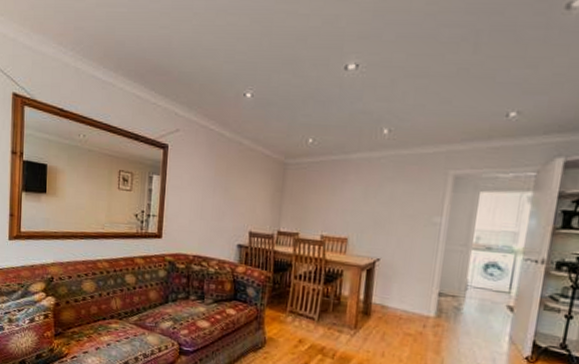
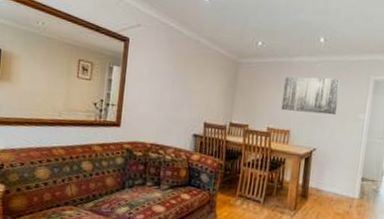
wall art: none [337,174,411,219] -> present [281,76,341,115]

